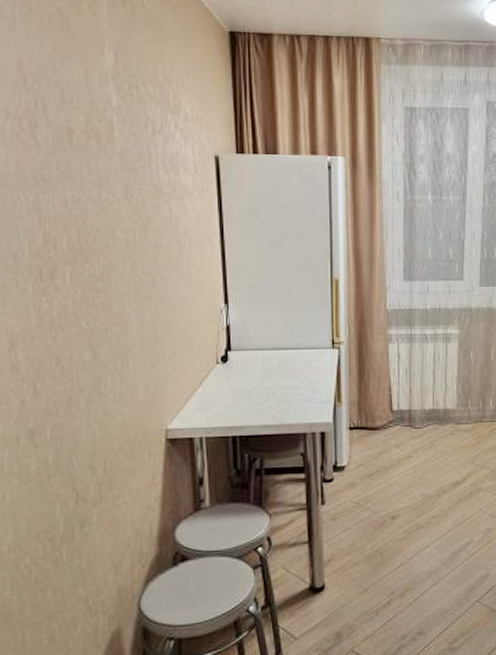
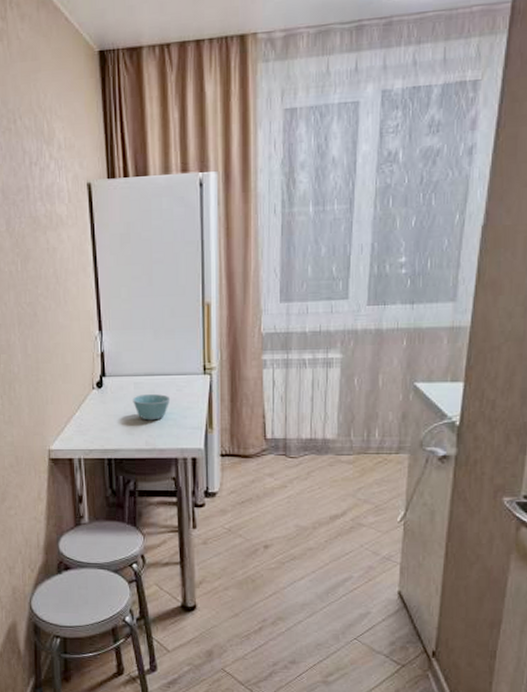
bowl: none [260,368,299,396] -> present [133,394,171,421]

